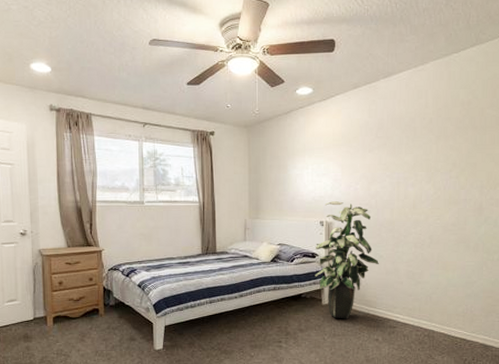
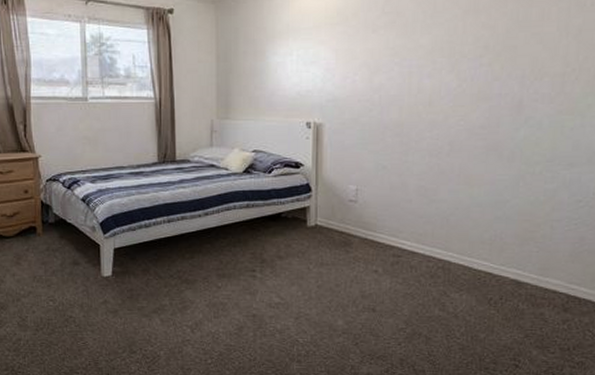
indoor plant: present [315,201,379,319] -> none [298,97,381,245]

